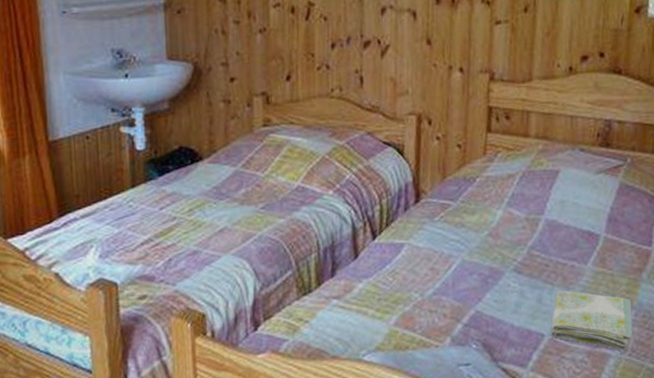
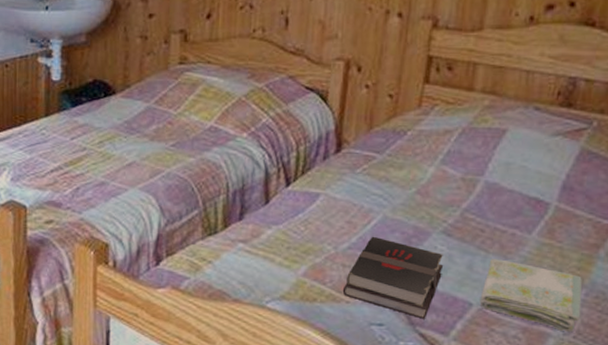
hardback book: none [431,280,518,354] -> present [342,236,444,319]

